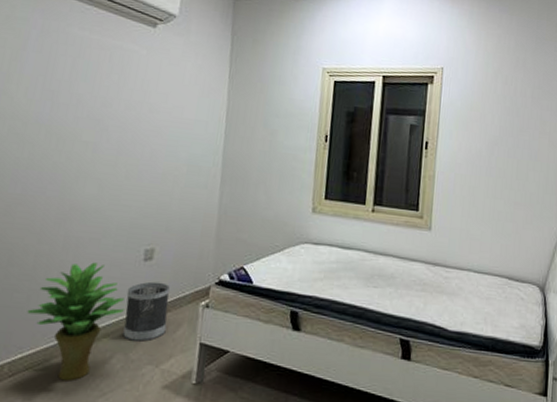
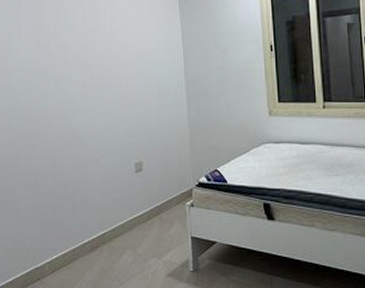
potted plant: present [26,262,124,381] -> none [54,178,126,275]
wastebasket: present [123,281,170,342] -> none [126,189,162,239]

